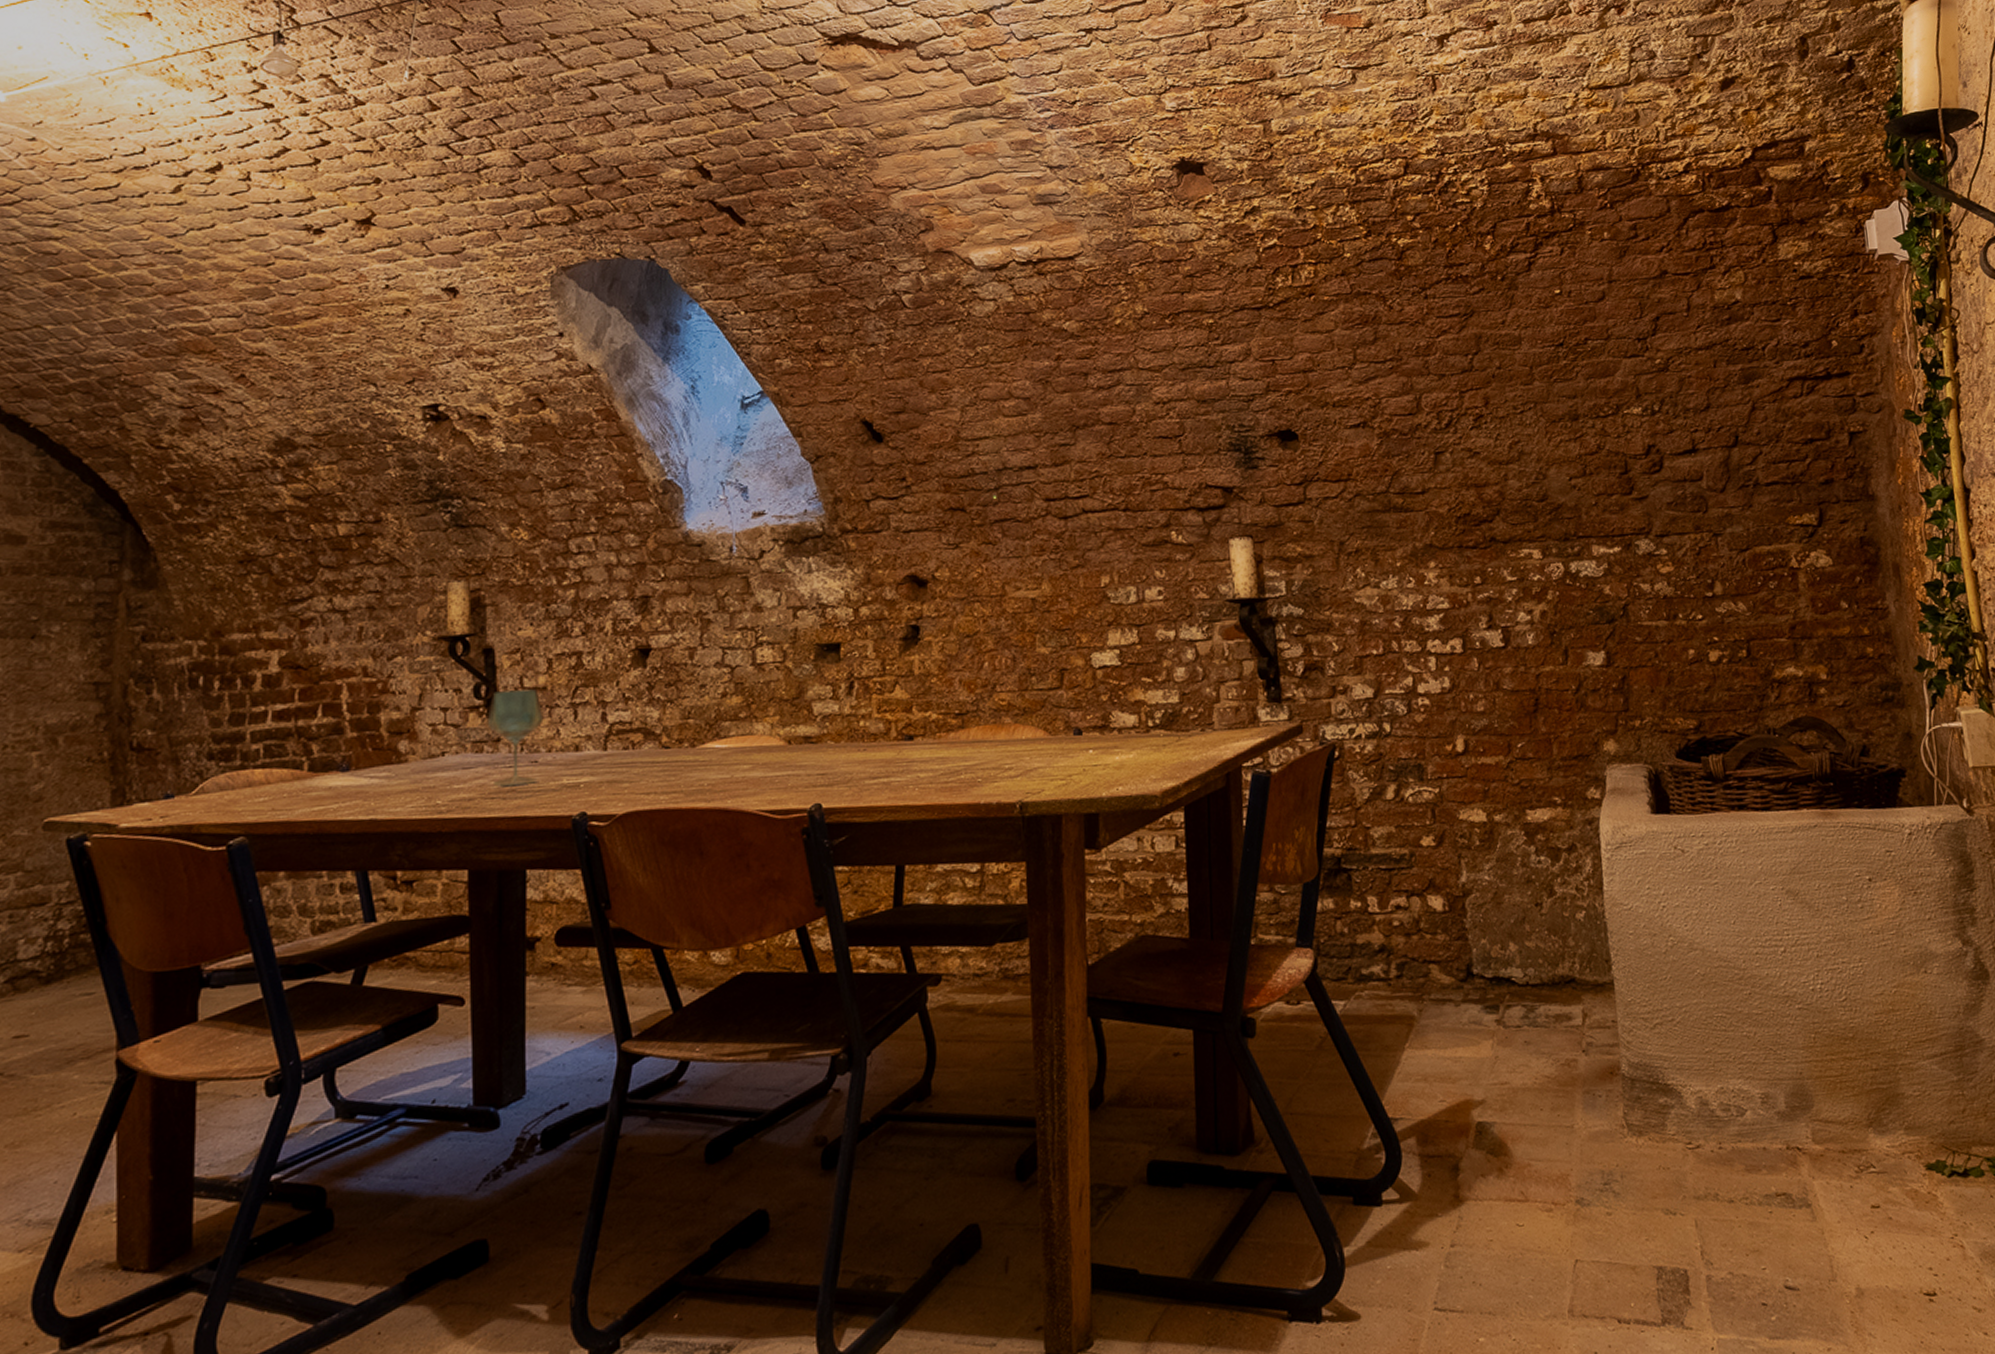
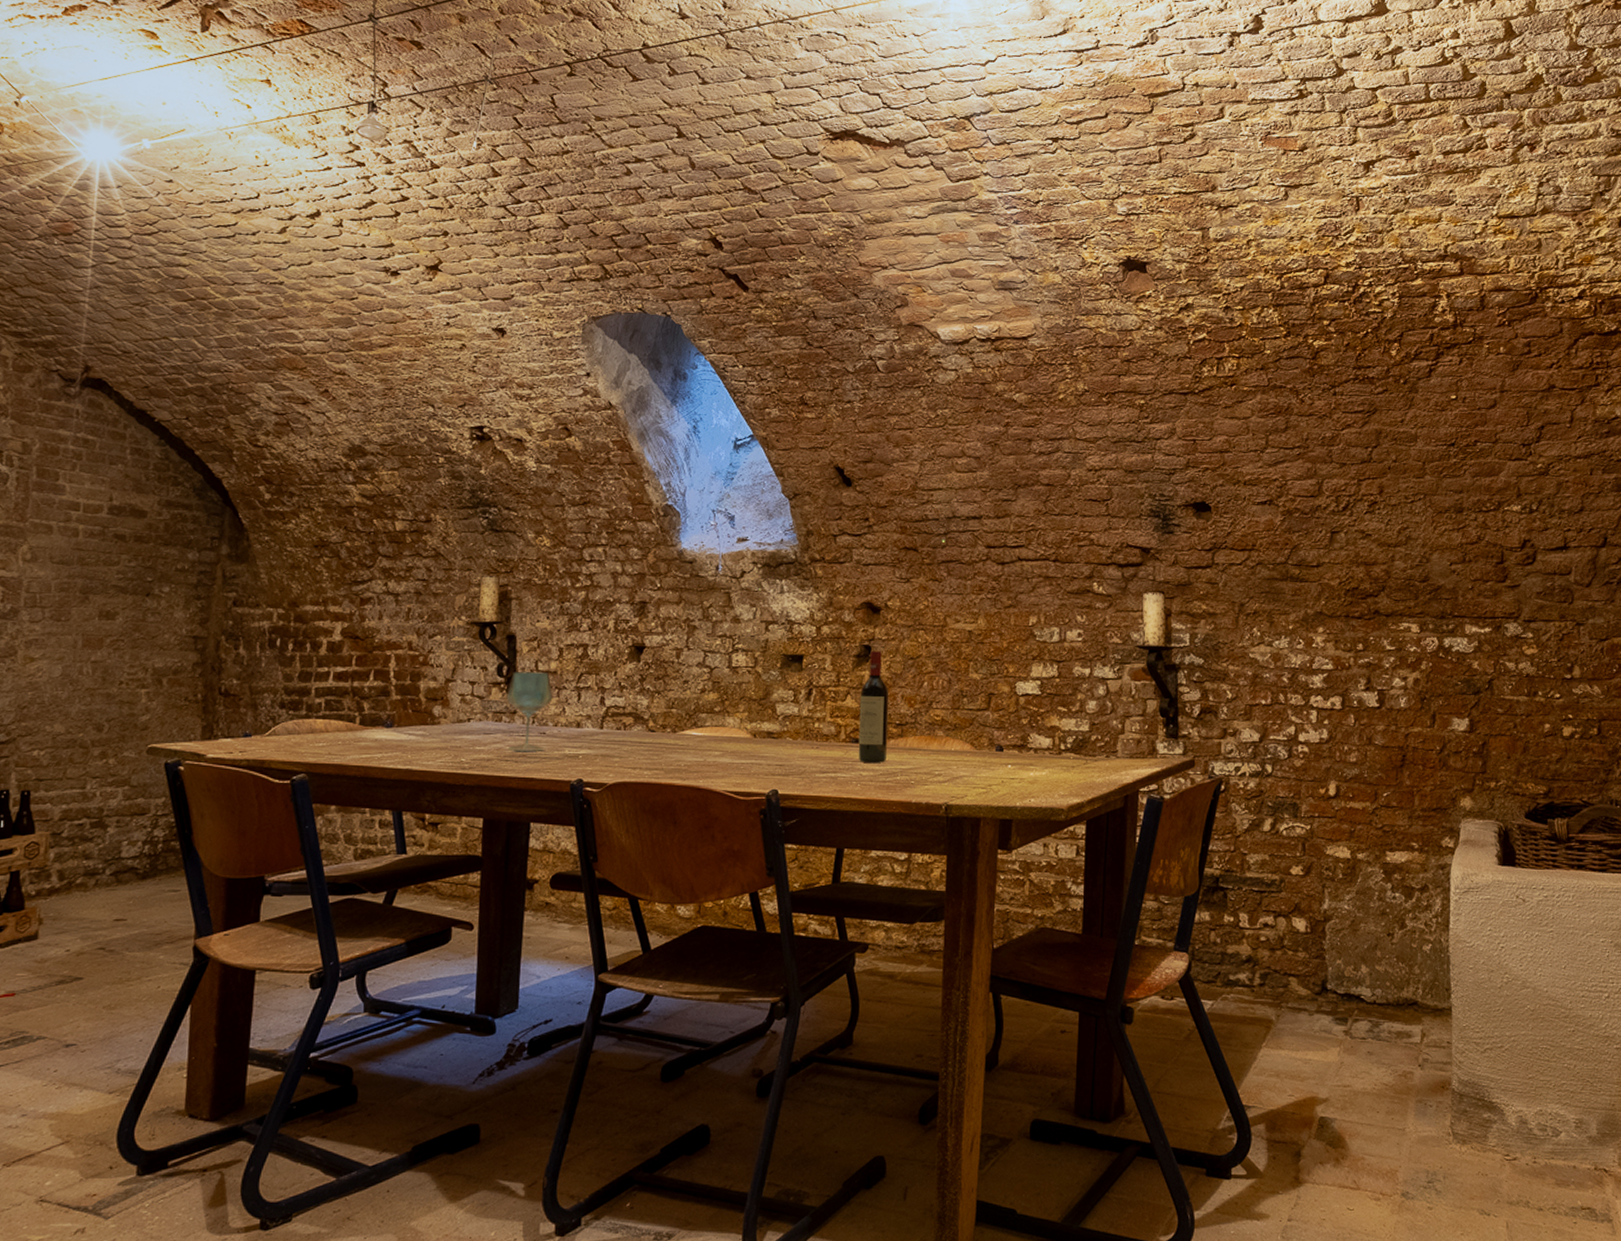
wine bottle: none [910,631,948,762] -> present [858,651,890,763]

